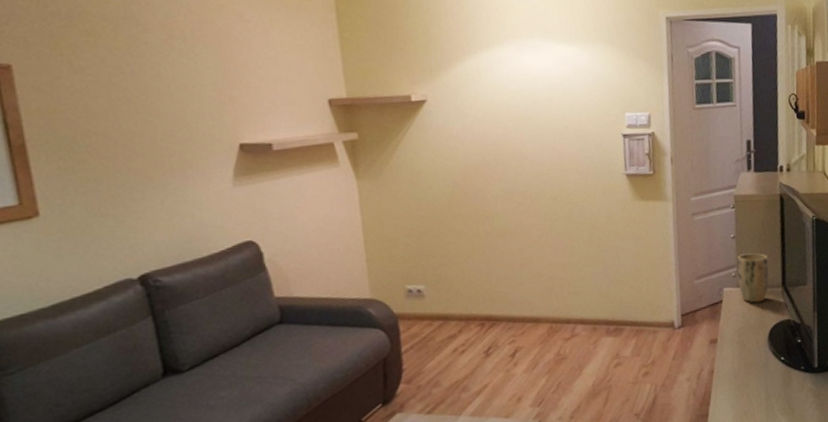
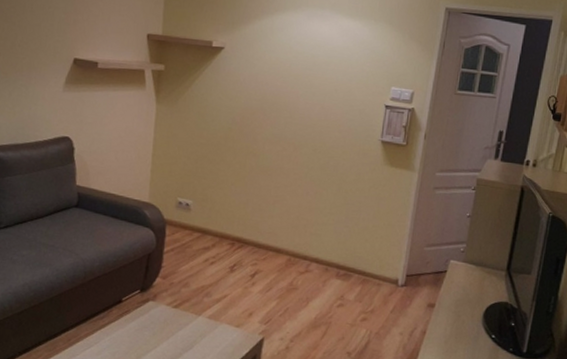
plant pot: present [737,253,769,303] -> none [465,233,499,281]

